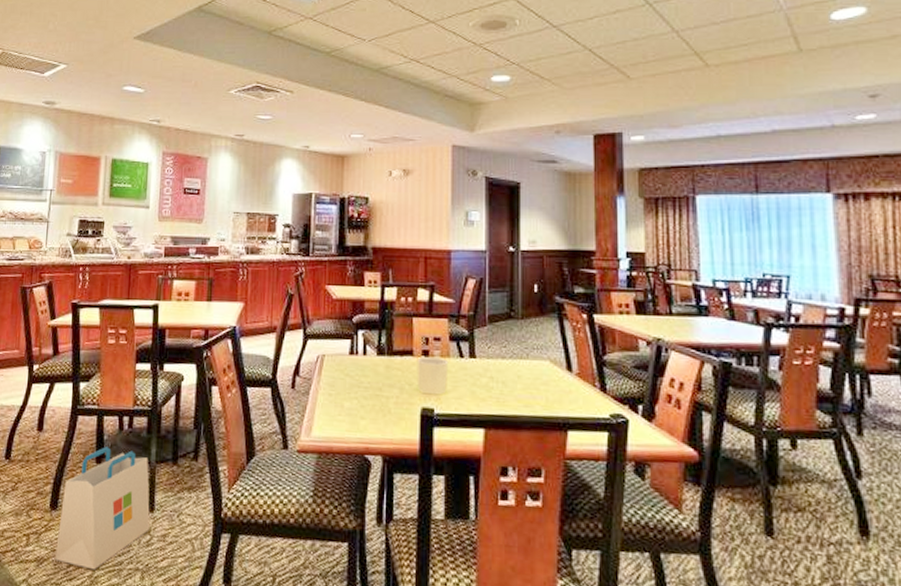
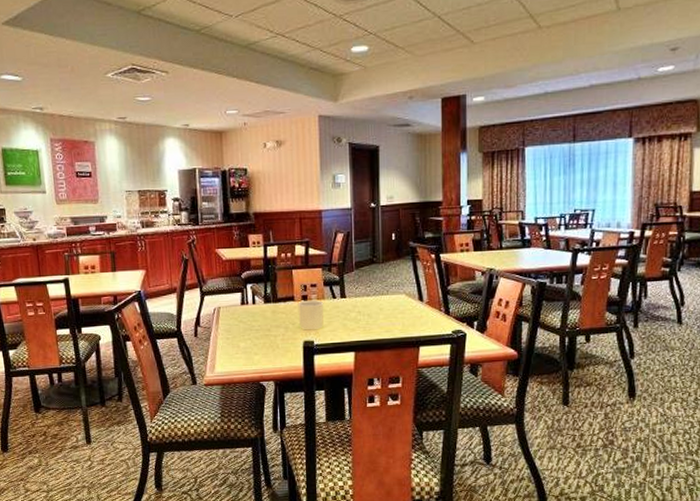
shopping bag: present [54,447,151,570] -> none [10,399,90,492]

